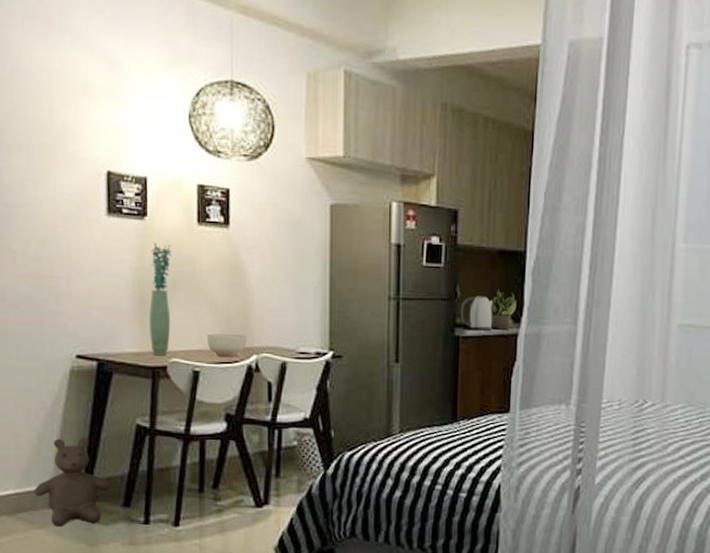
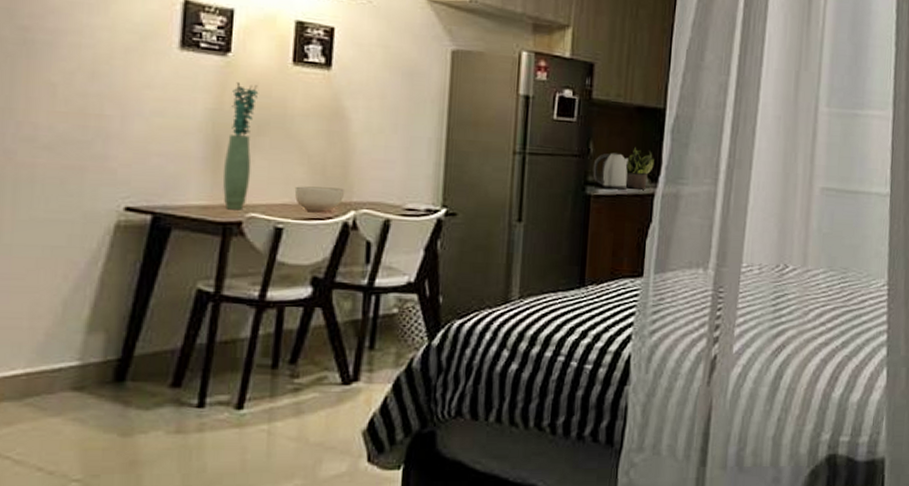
teddy bear: present [34,438,110,527] -> none [51,305,156,414]

